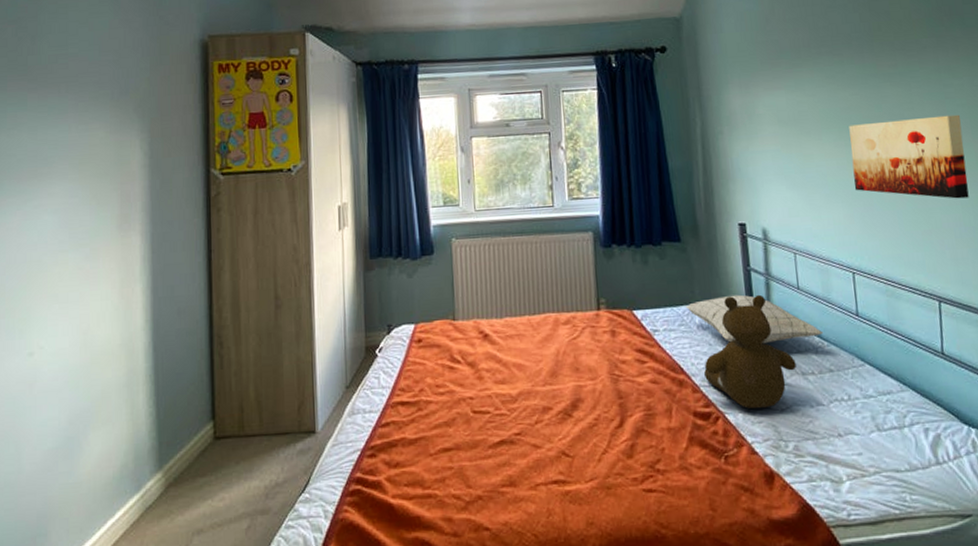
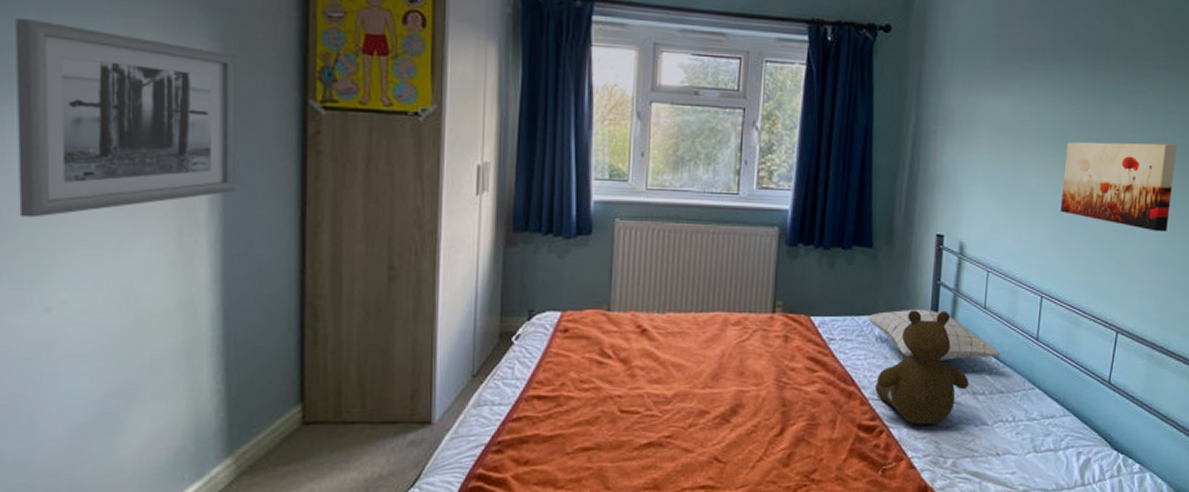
wall art: none [13,134,161,283] -> present [15,19,237,218]

